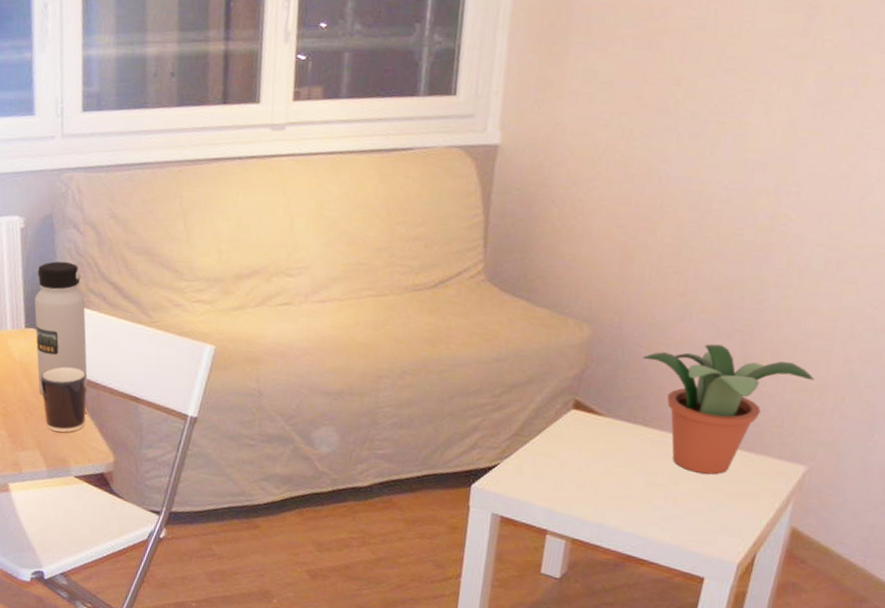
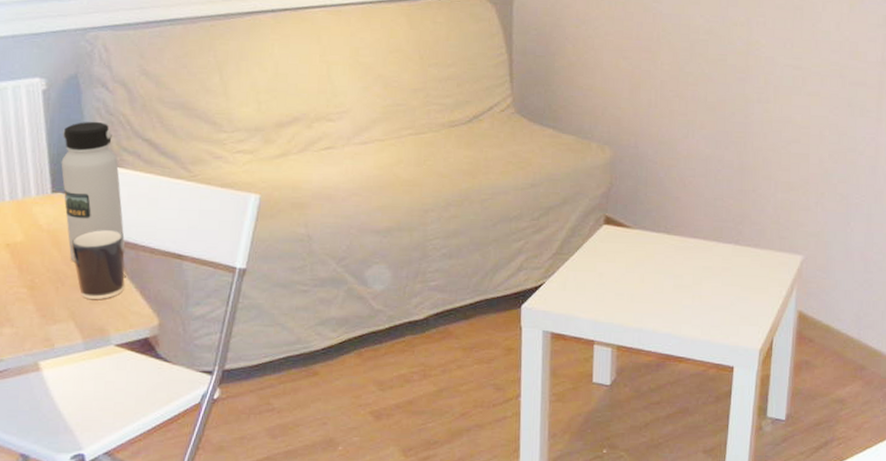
potted plant: present [643,344,815,475] -> none [658,155,799,272]

